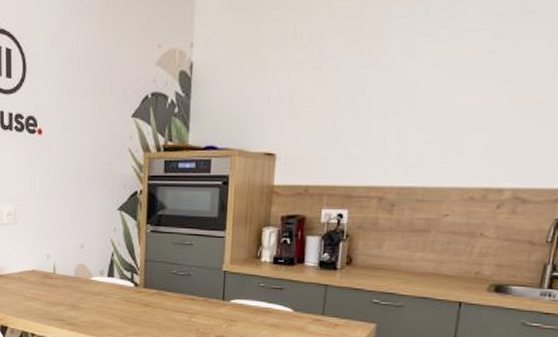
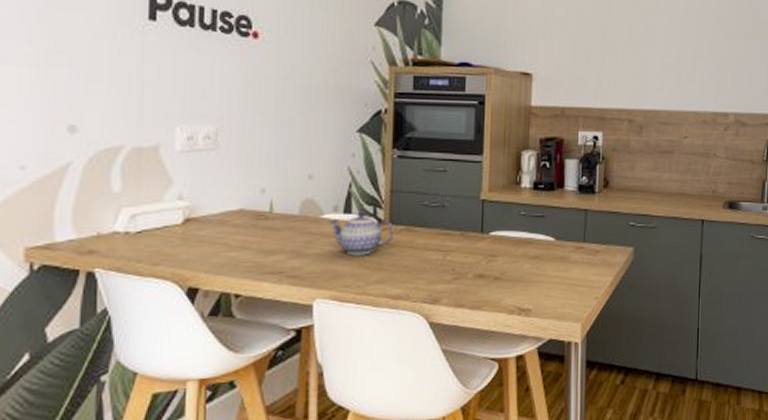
teapot: none [96,277,148,312] -> present [328,212,394,256]

